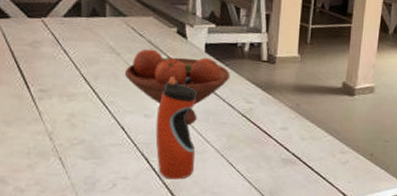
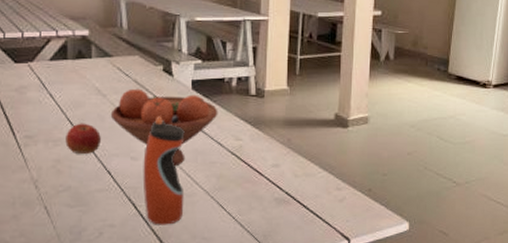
apple: none [80,79,115,110] -> present [65,123,101,154]

